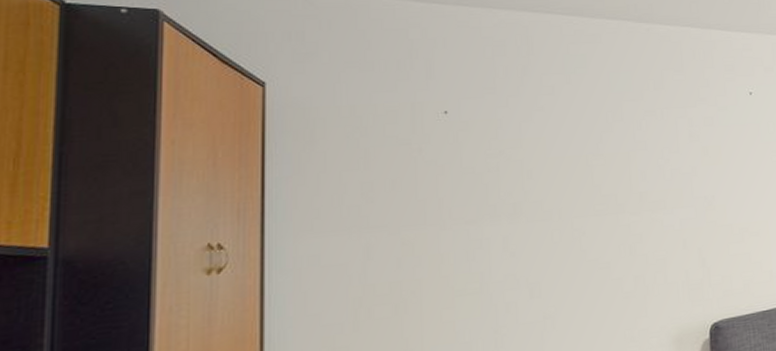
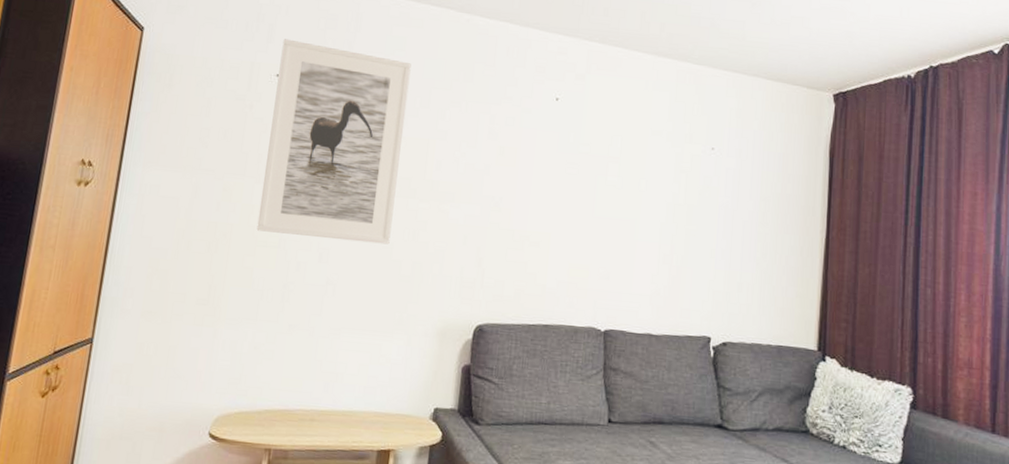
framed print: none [445,72,606,280] -> present [256,39,412,245]

